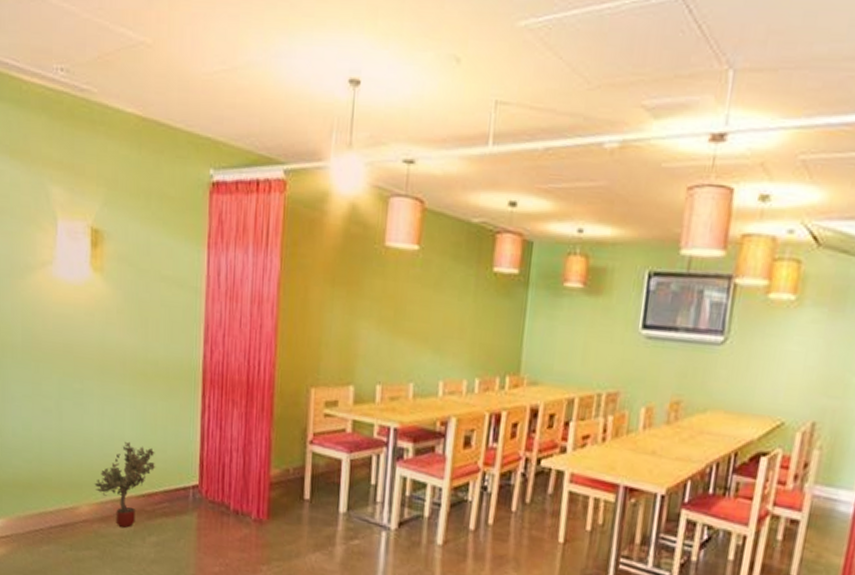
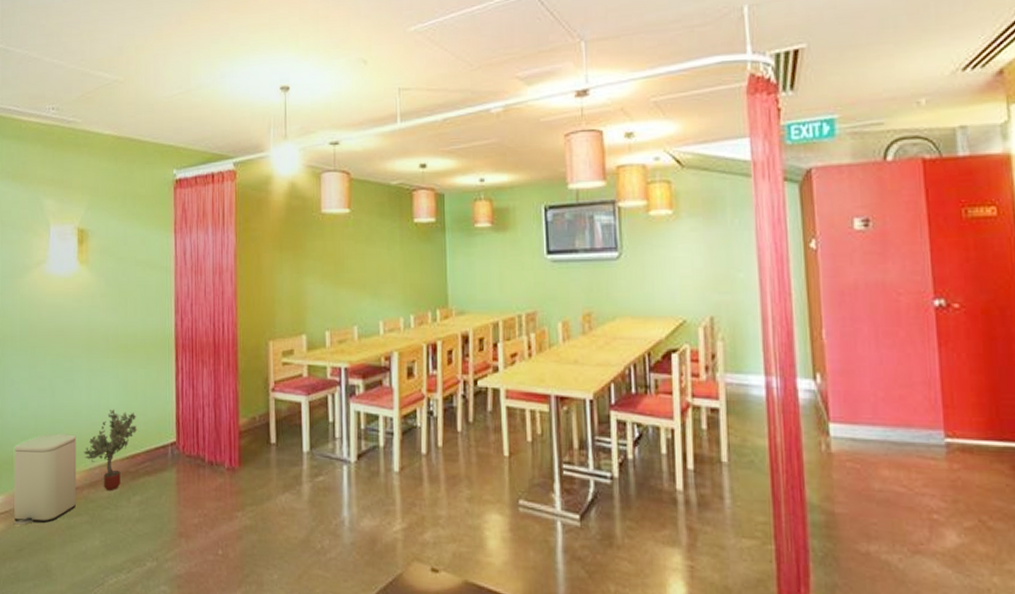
pedal bin: none [15,459,87,553] -> present [13,434,77,525]

